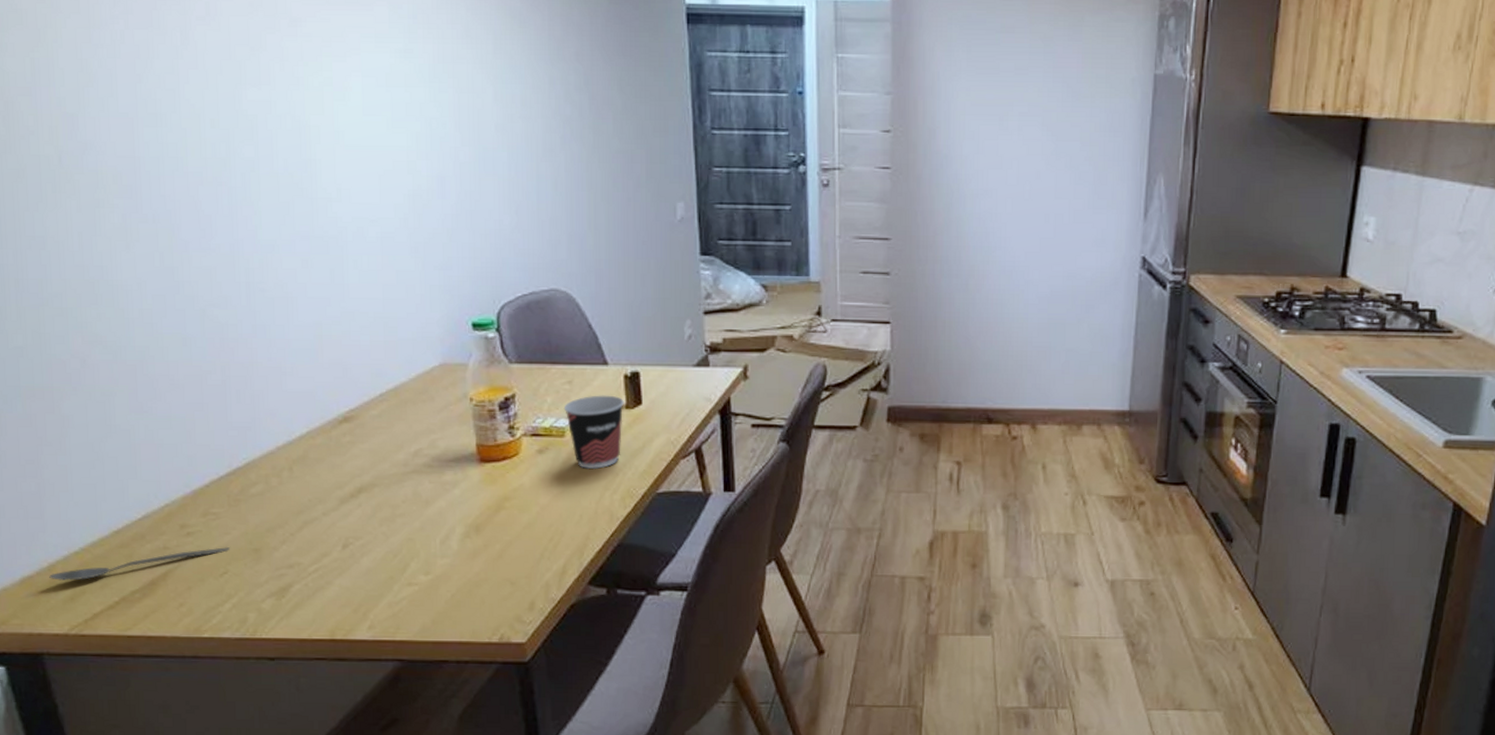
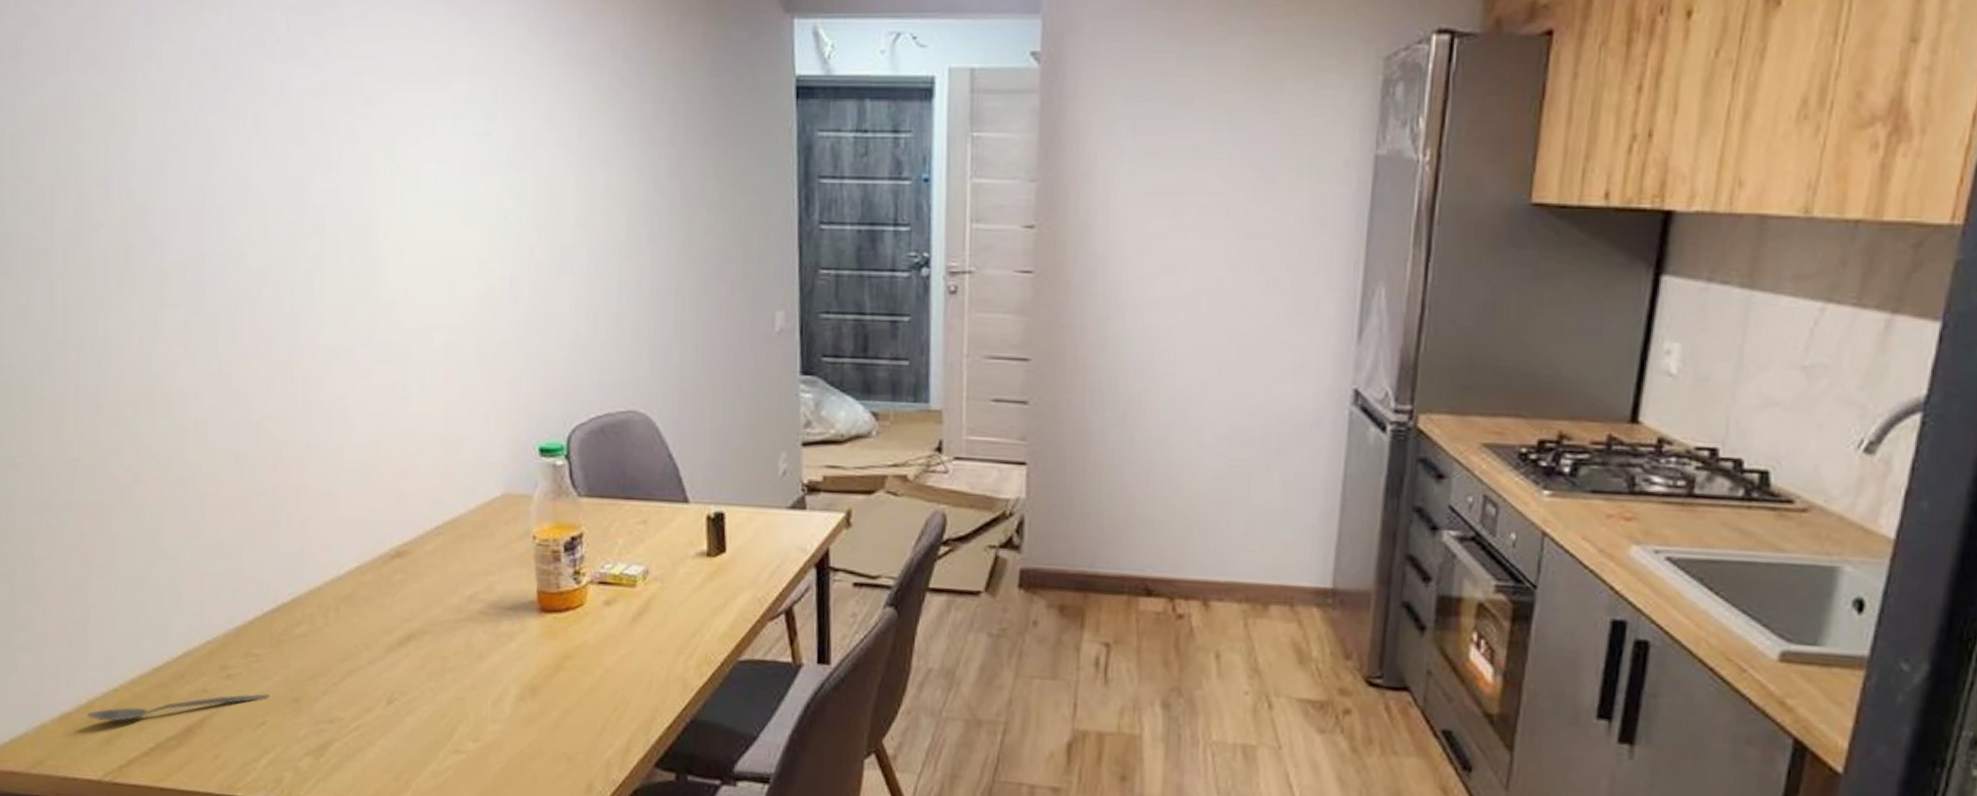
cup: present [563,395,625,470] -> none [636,538,707,628]

